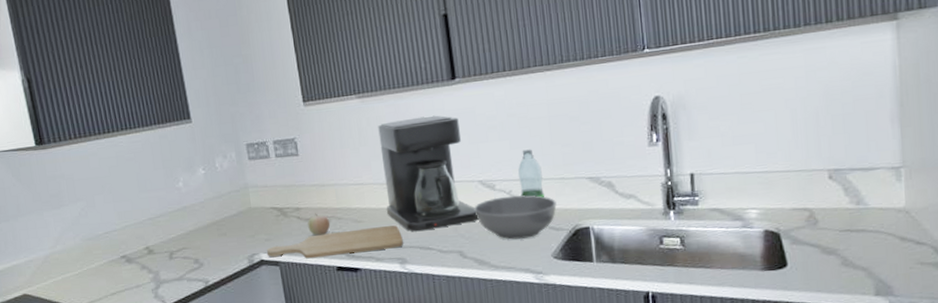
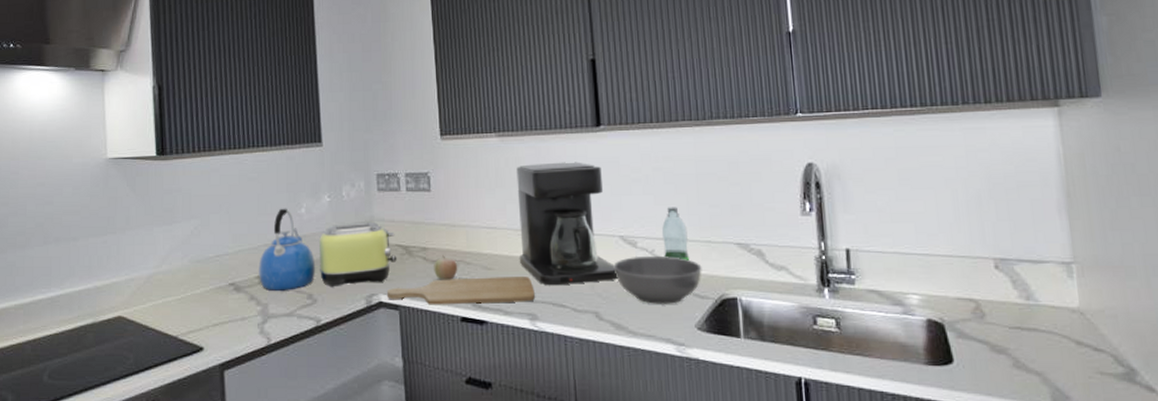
kettle: none [145,183,199,259] -> present [259,208,316,291]
toaster: none [198,188,273,252] -> present [318,221,397,288]

